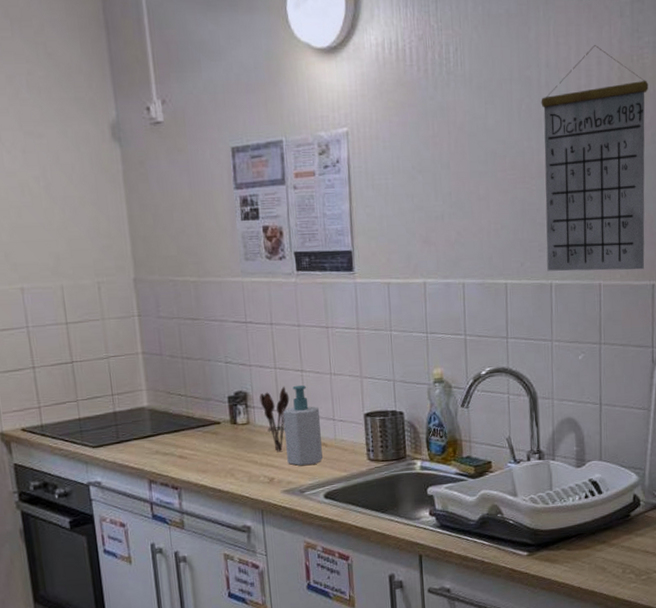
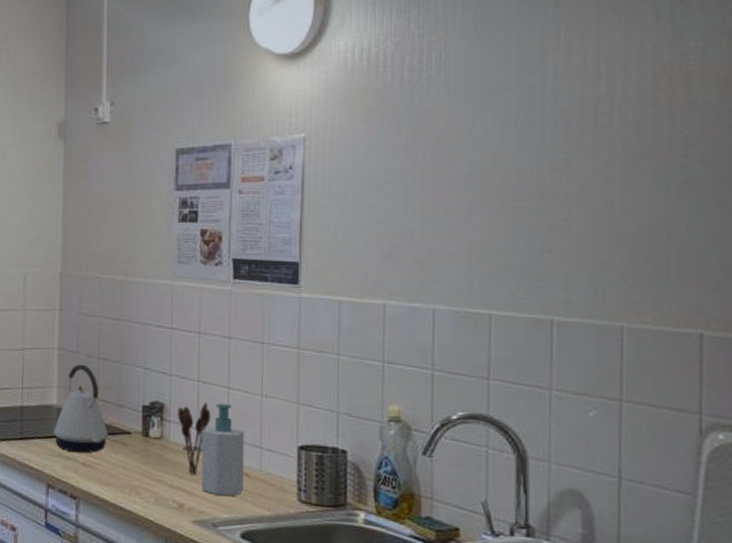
kettle: none [148,365,200,448] -> present [54,364,108,453]
calendar: present [541,45,648,271] -> none [545,51,695,314]

